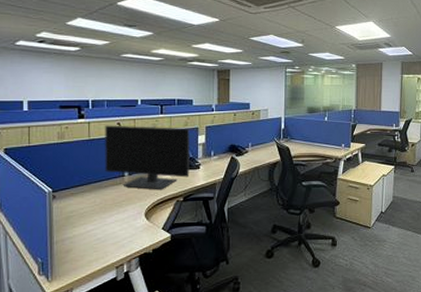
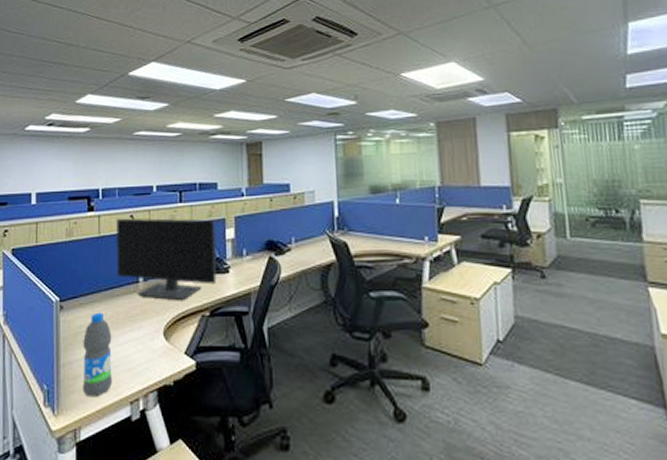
water bottle: none [74,200,100,266] -> present [82,312,112,397]

